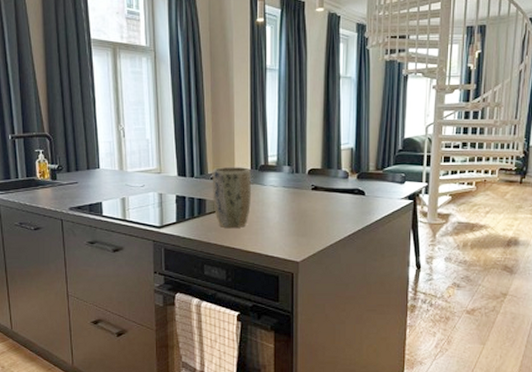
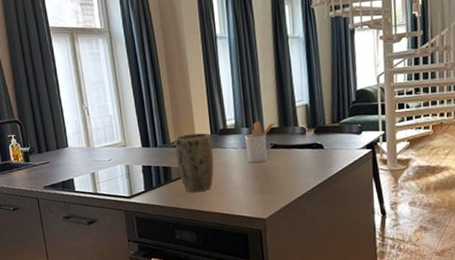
utensil holder: none [285,161,319,204] -> present [244,121,276,163]

